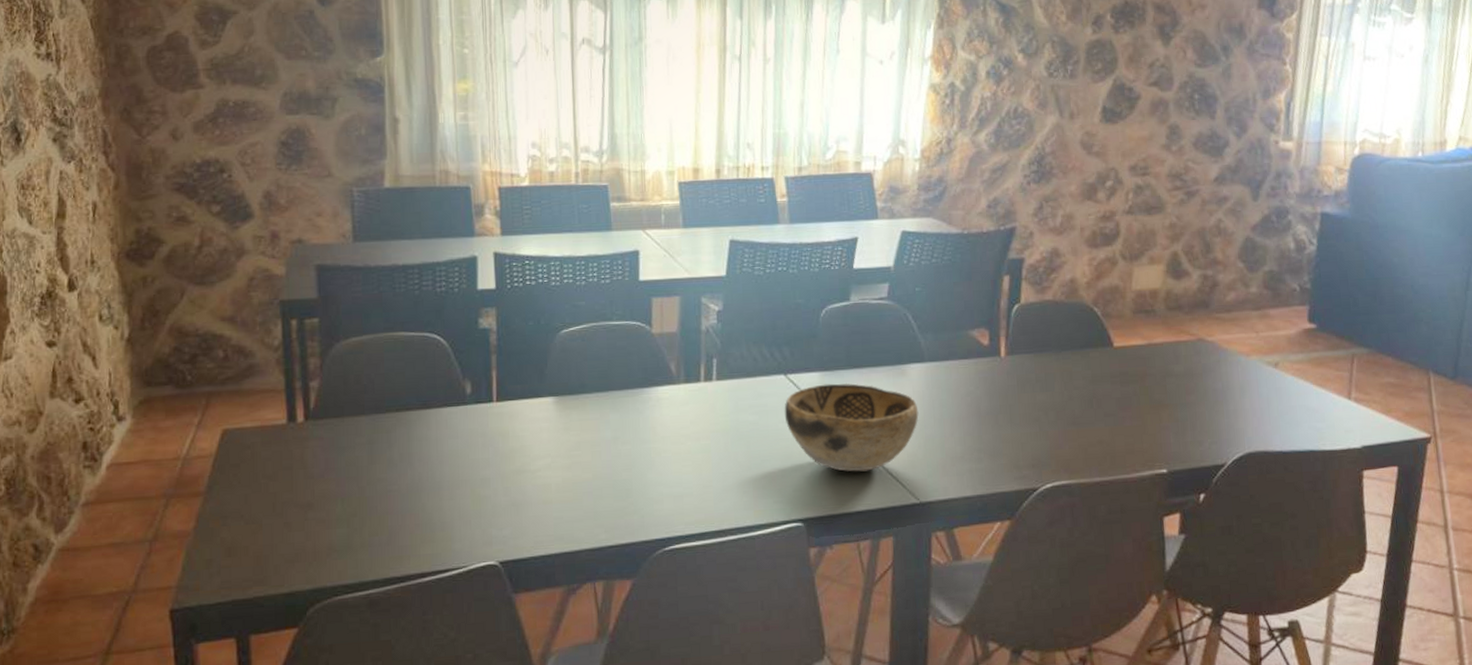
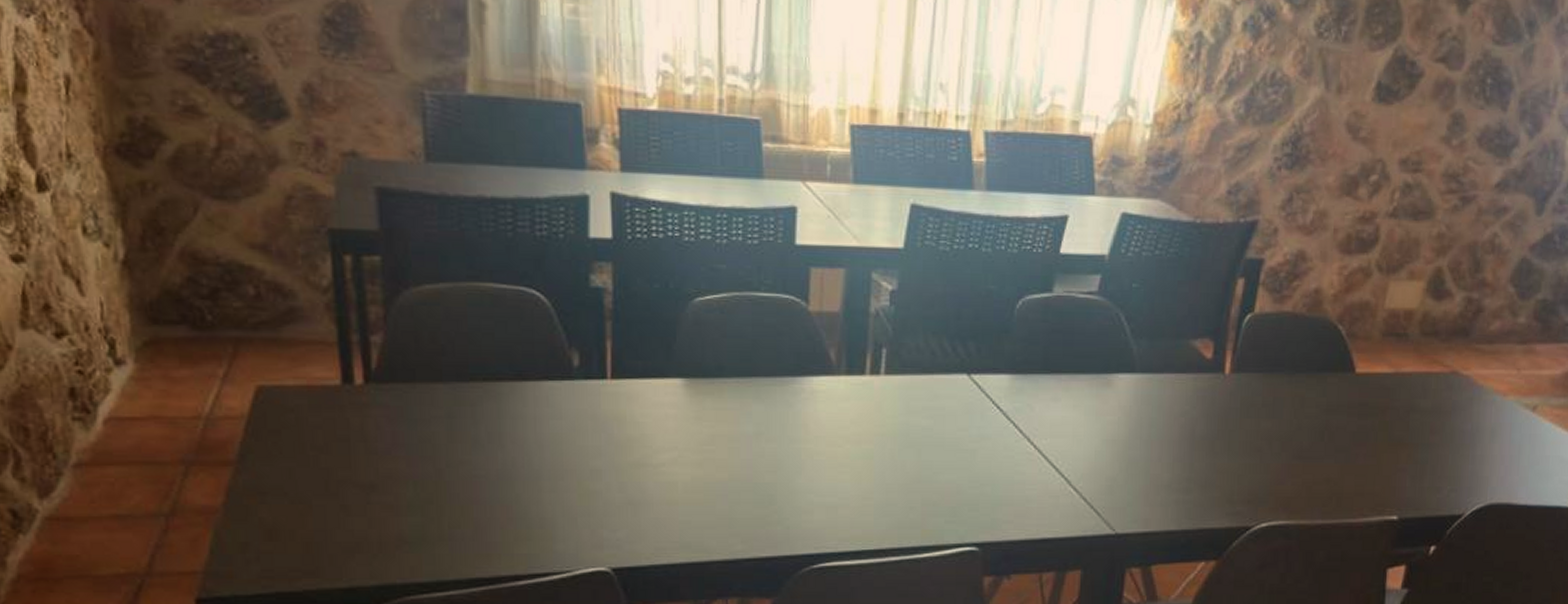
decorative bowl: present [784,383,919,472] -> none [964,389,1123,494]

